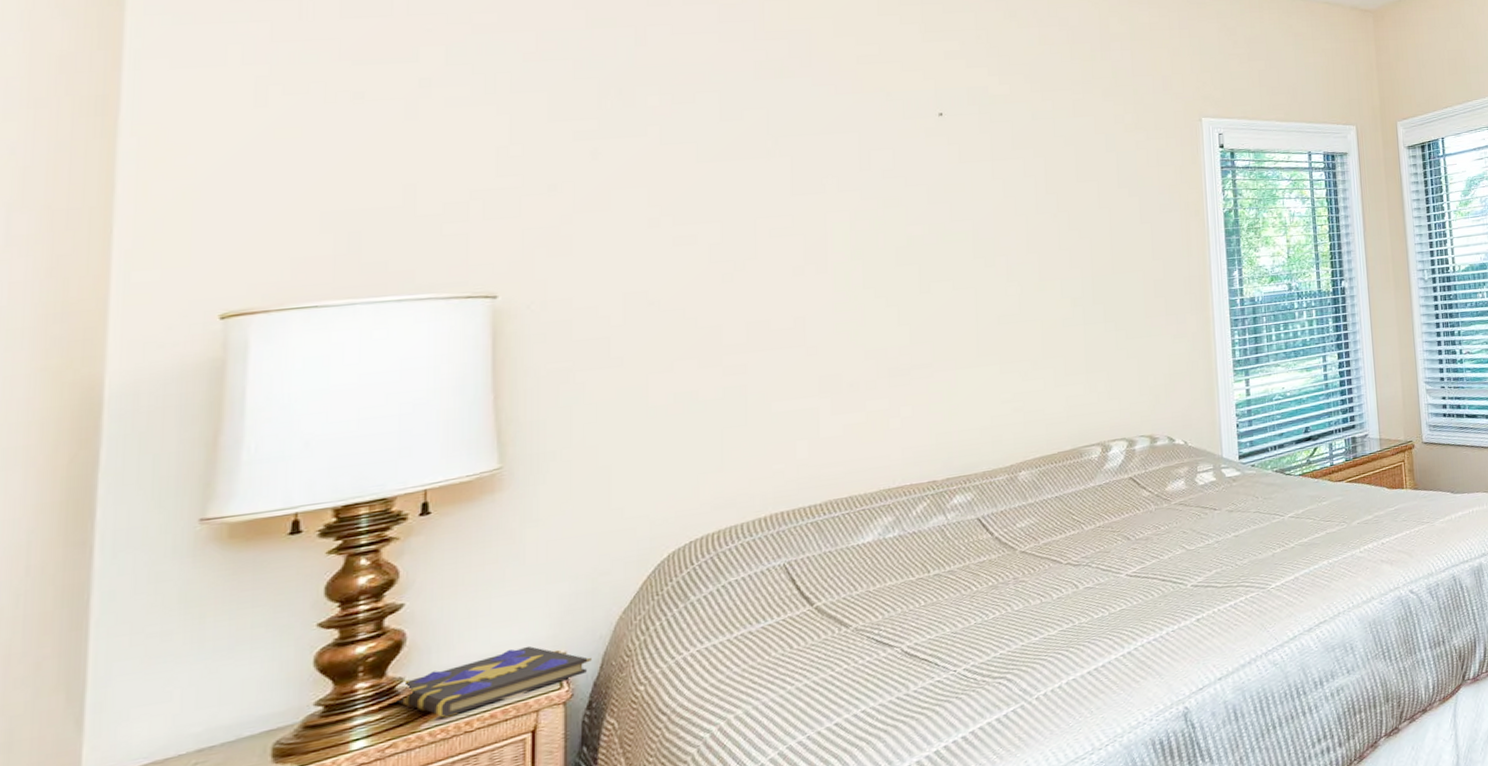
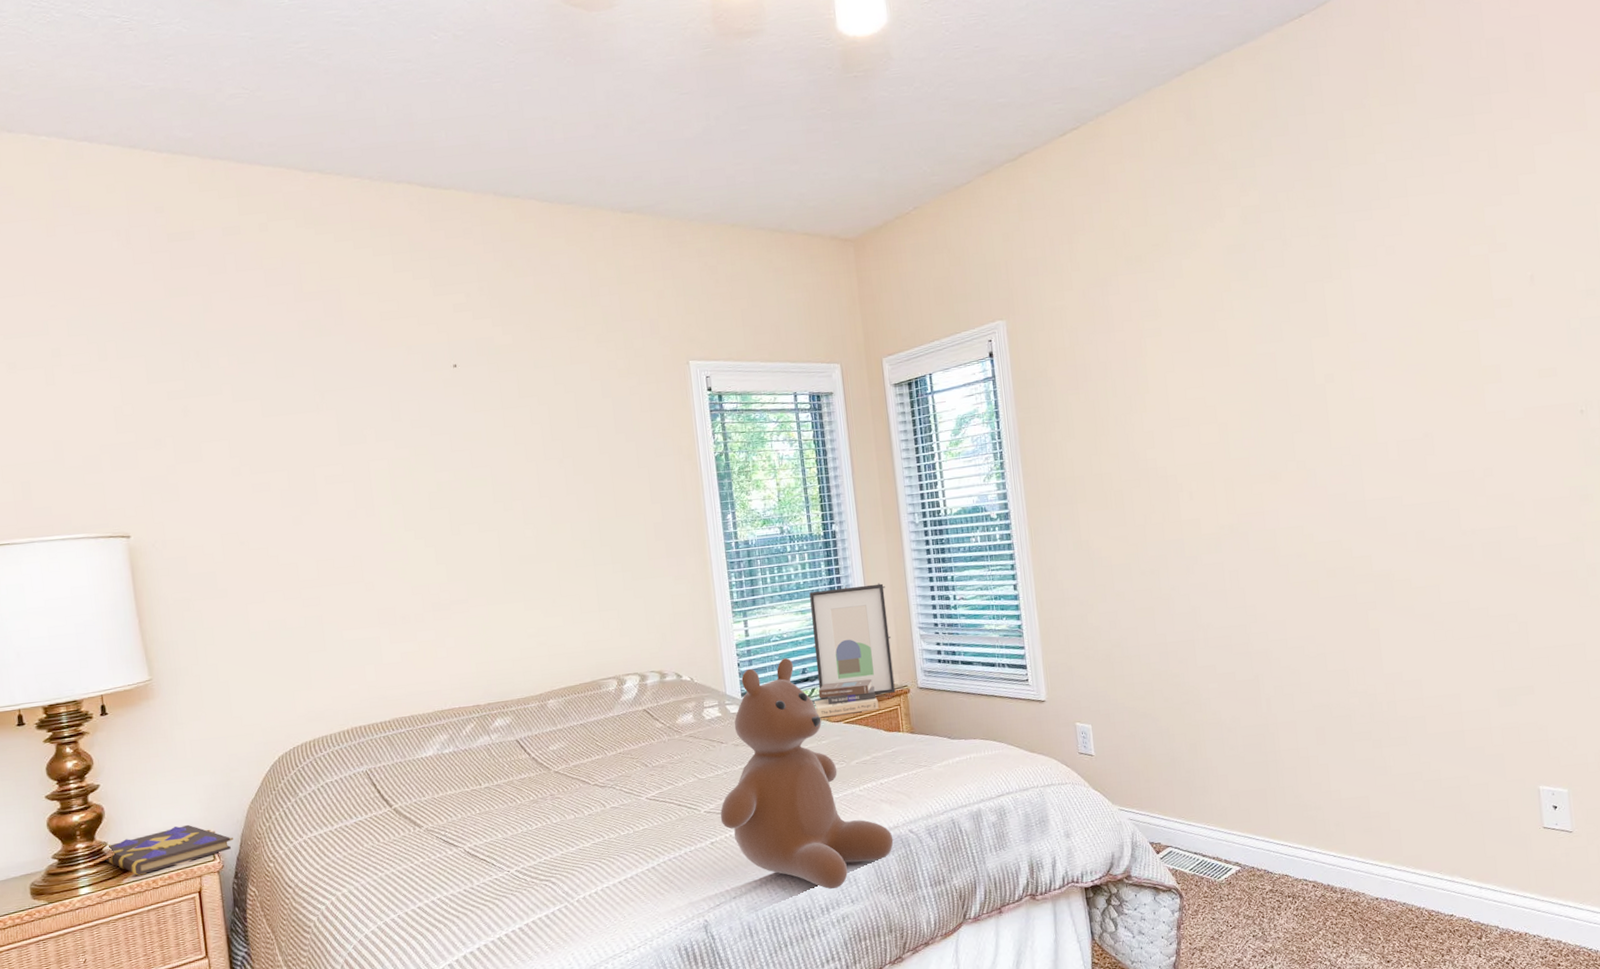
teddy bear: none [1208,416,1393,661] -> present [720,657,894,890]
books: none [1315,436,1383,478] -> present [813,679,879,718]
picture frame: none [1316,338,1400,460] -> present [809,582,896,701]

